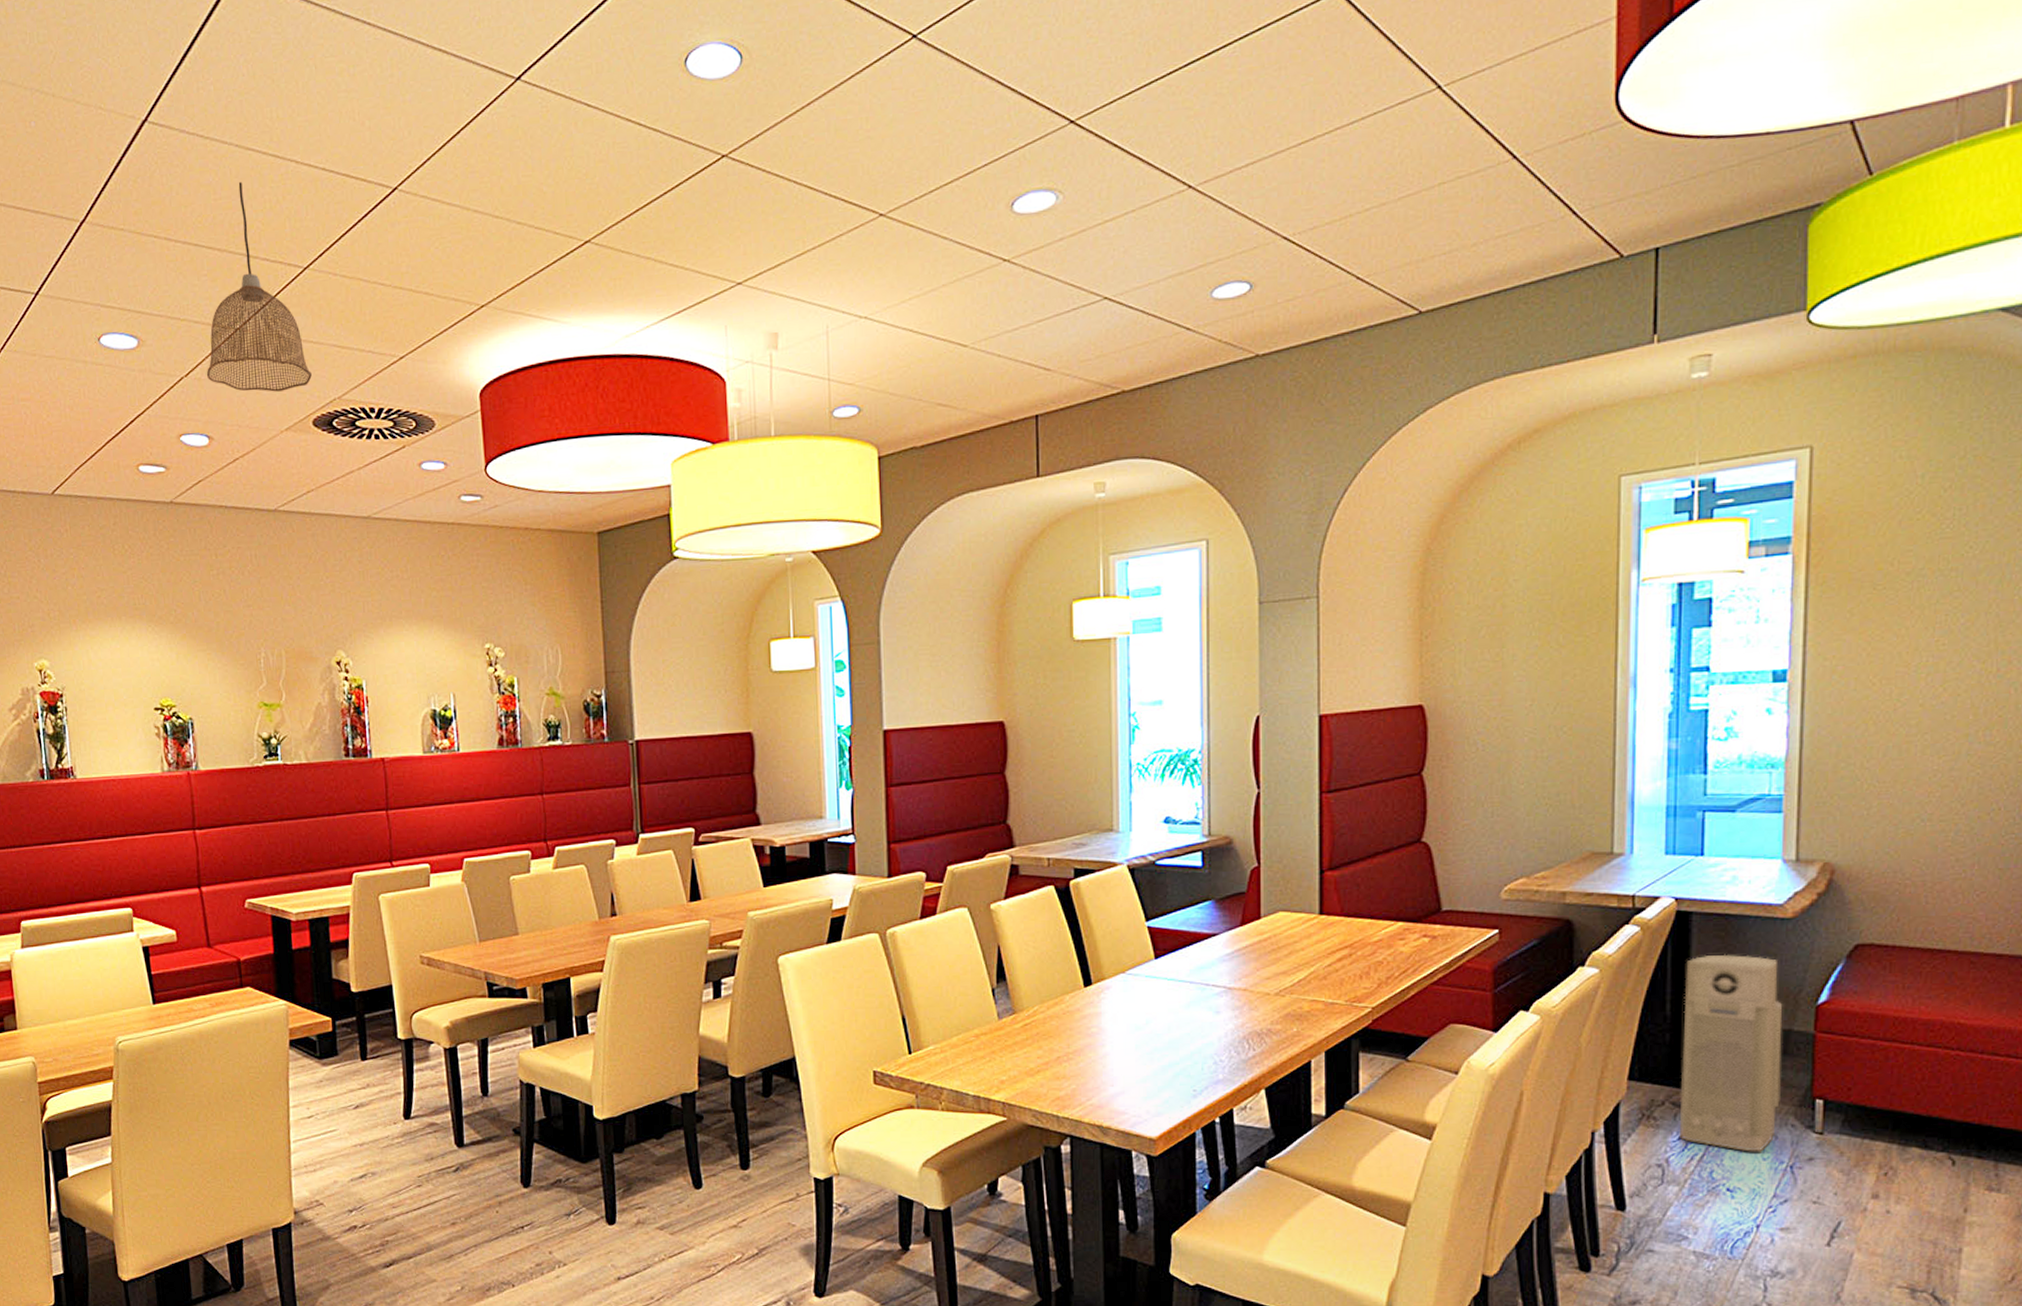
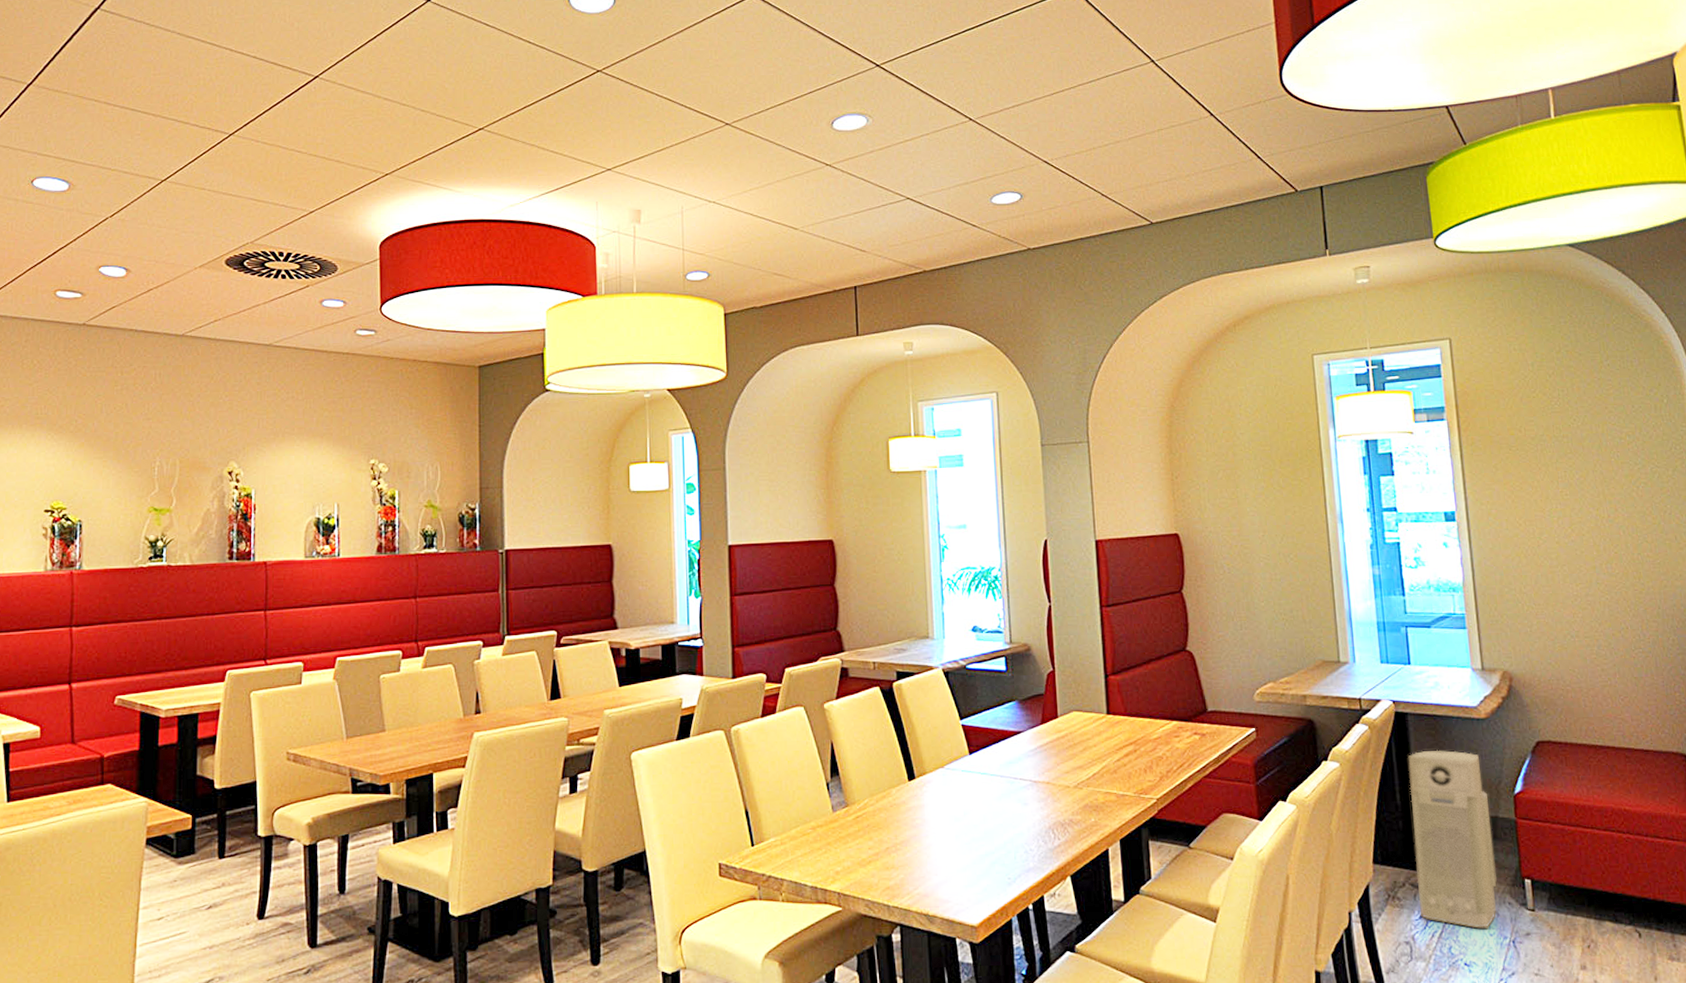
pendant lamp: present [206,182,312,392] -> none [130,62,228,234]

